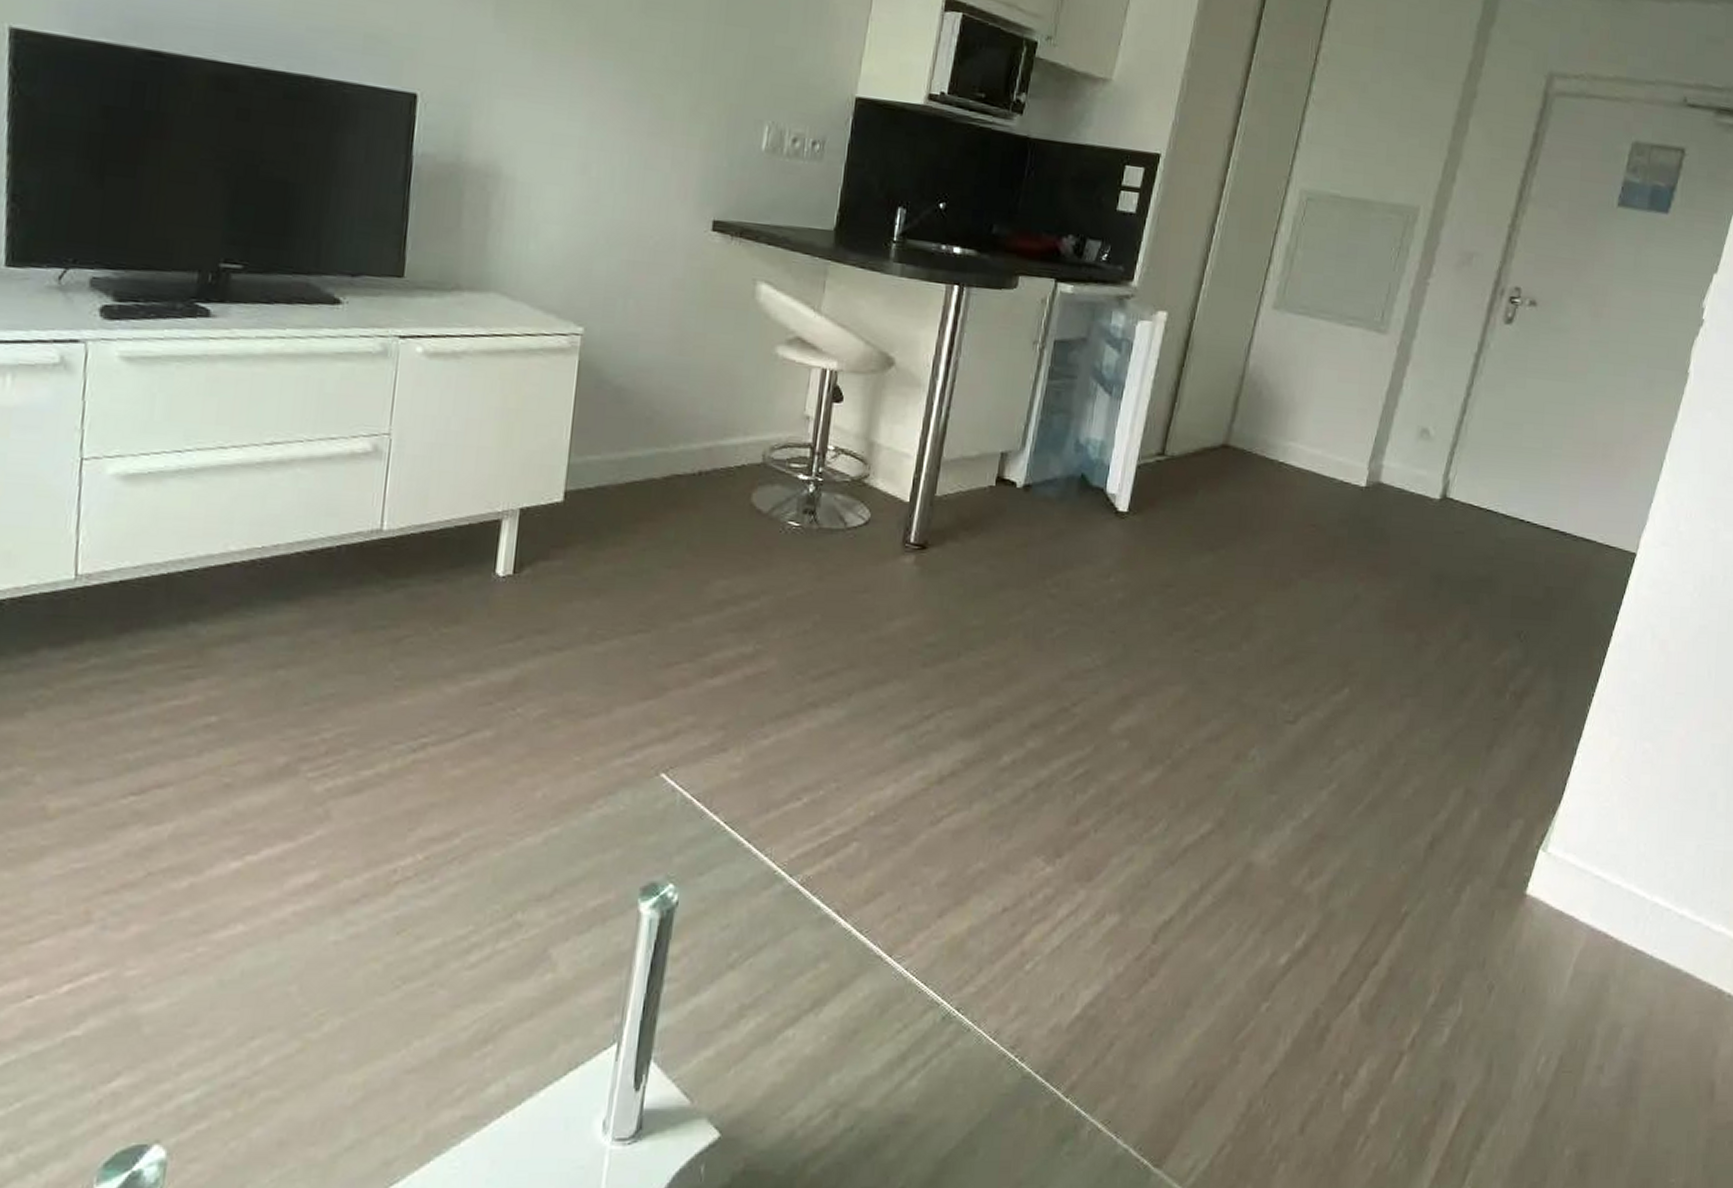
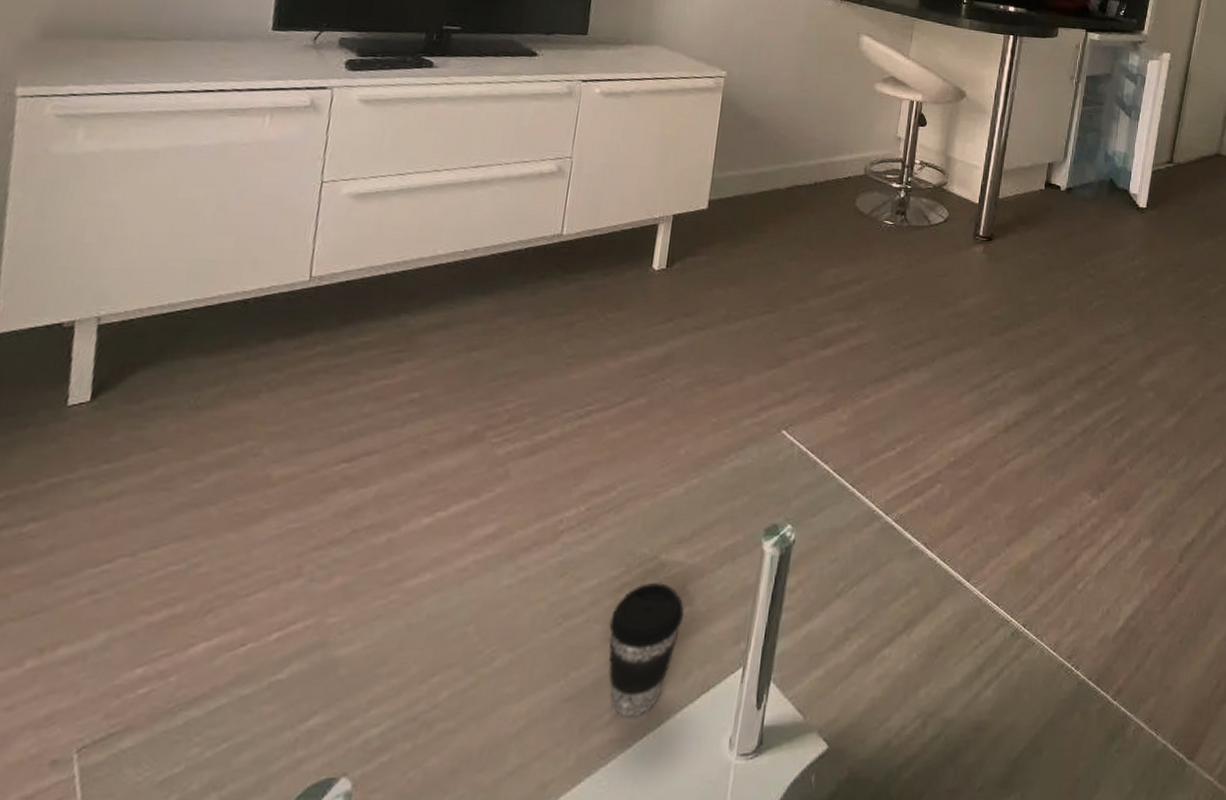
coffee cup: none [457,945,546,1094] -> present [608,583,684,718]

